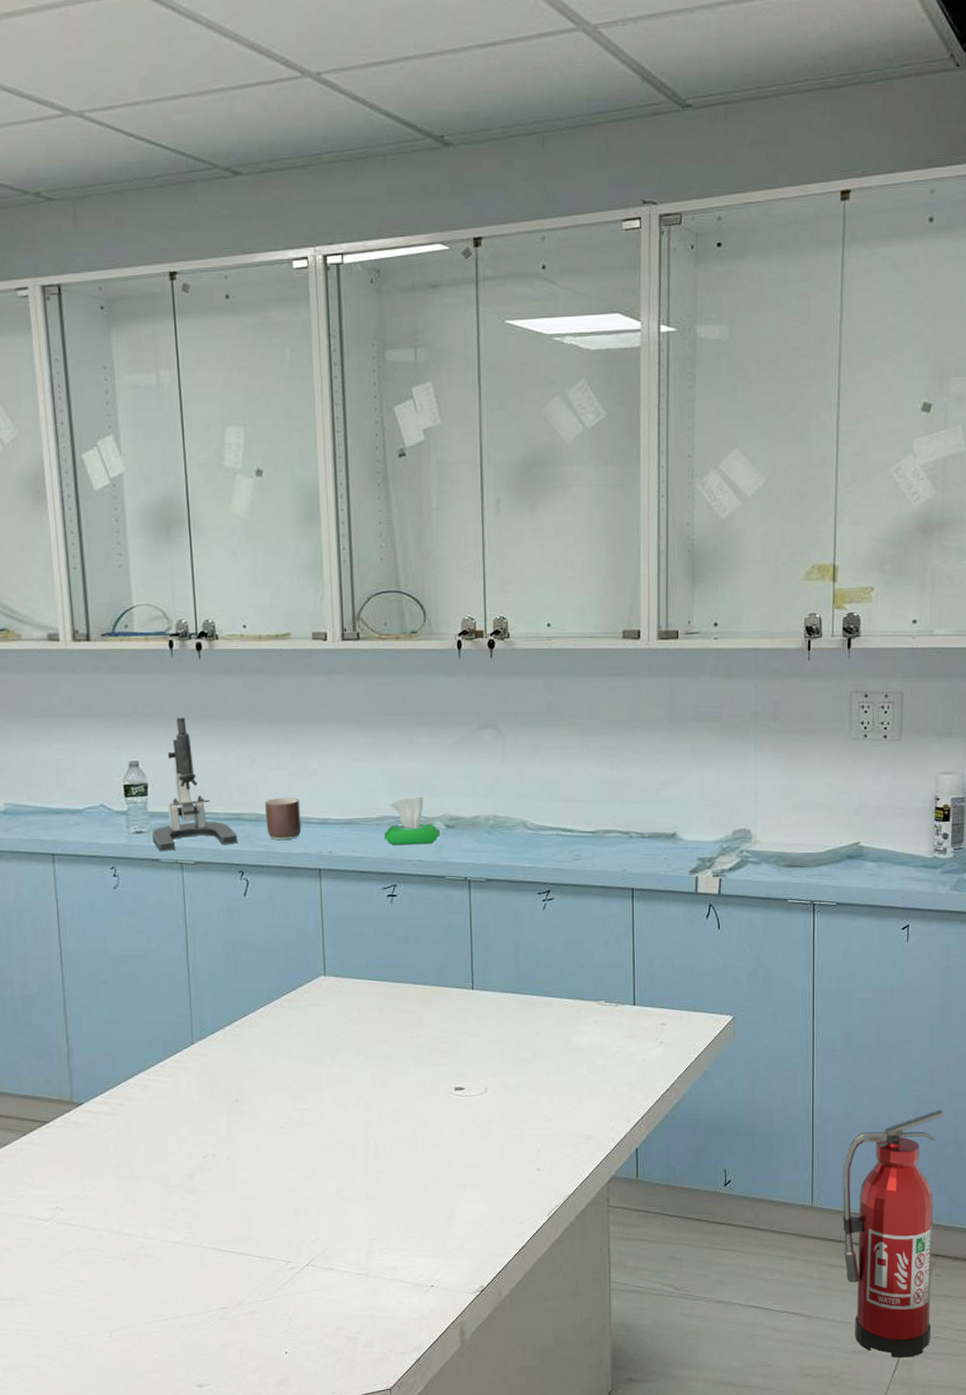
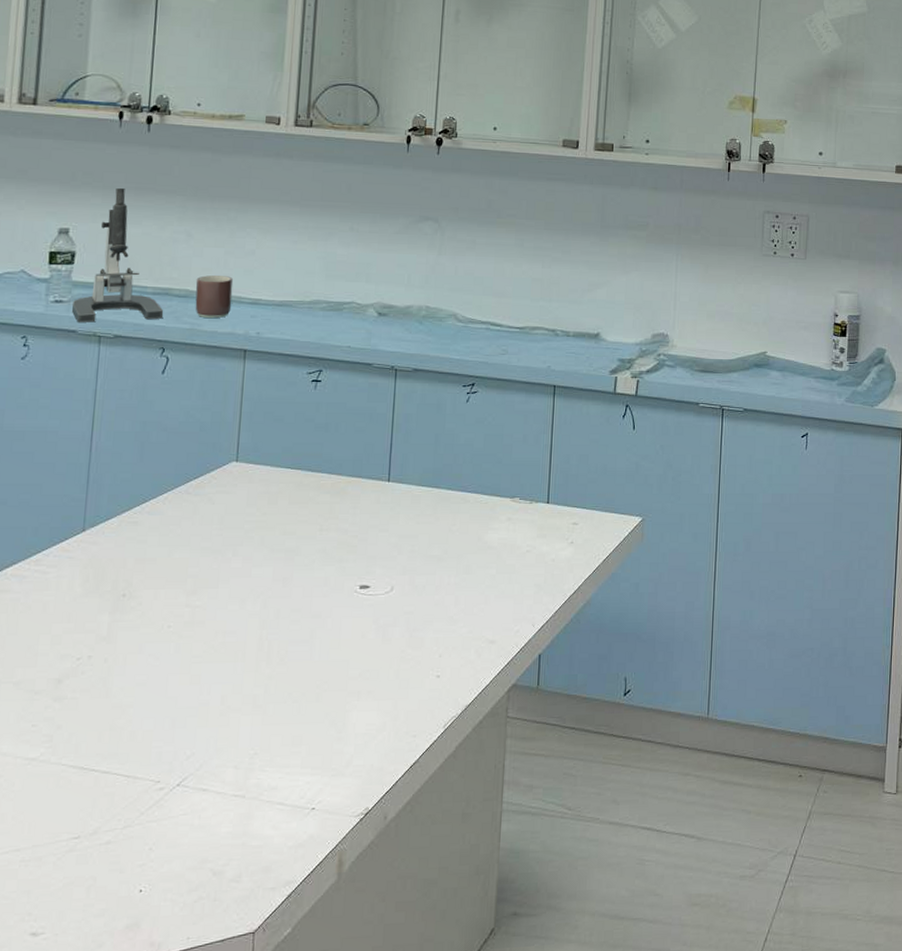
wet wipes pack: present [383,796,440,846] -> none [314,282,372,330]
fire extinguisher: present [843,1110,944,1358] -> none [736,618,835,883]

